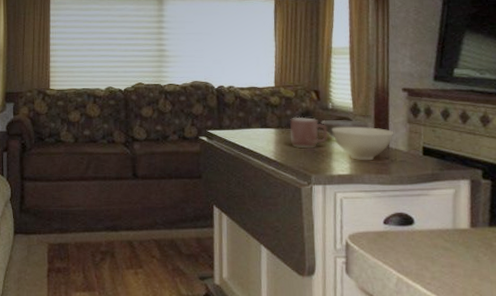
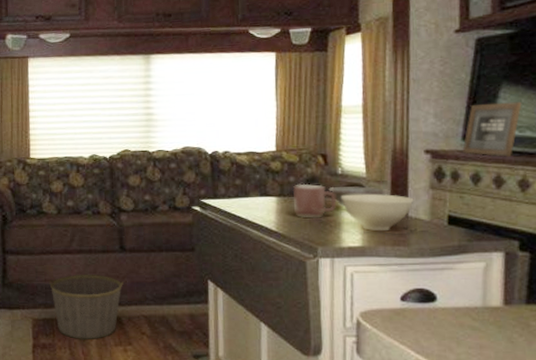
basket: none [65,200,135,263] -> present [49,275,123,339]
picture frame: none [434,48,482,96] -> present [462,101,522,157]

